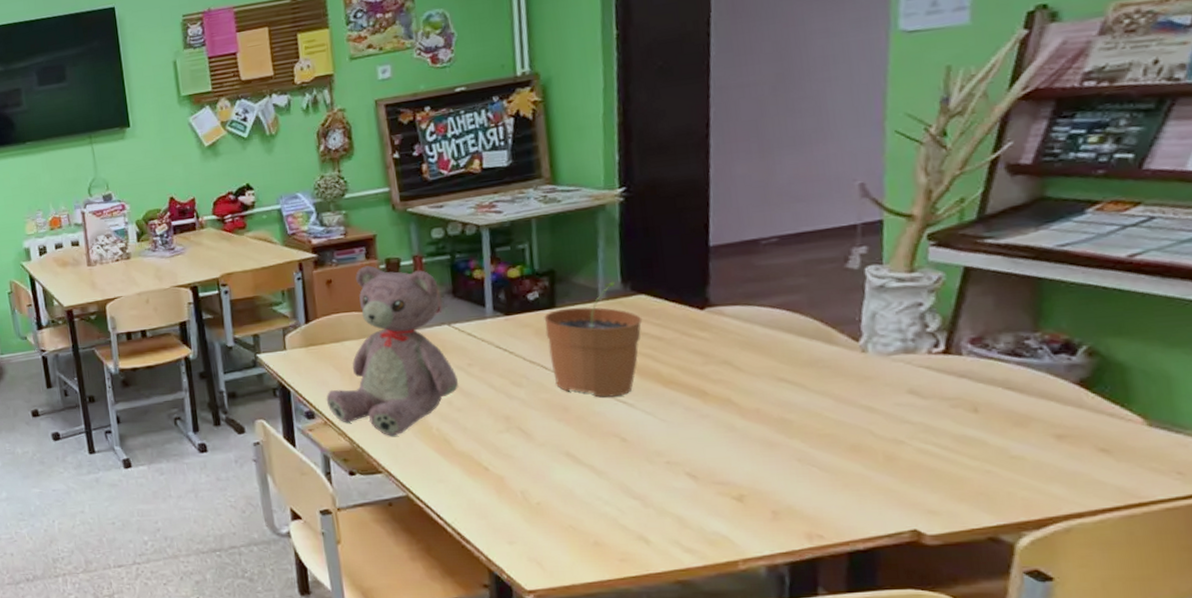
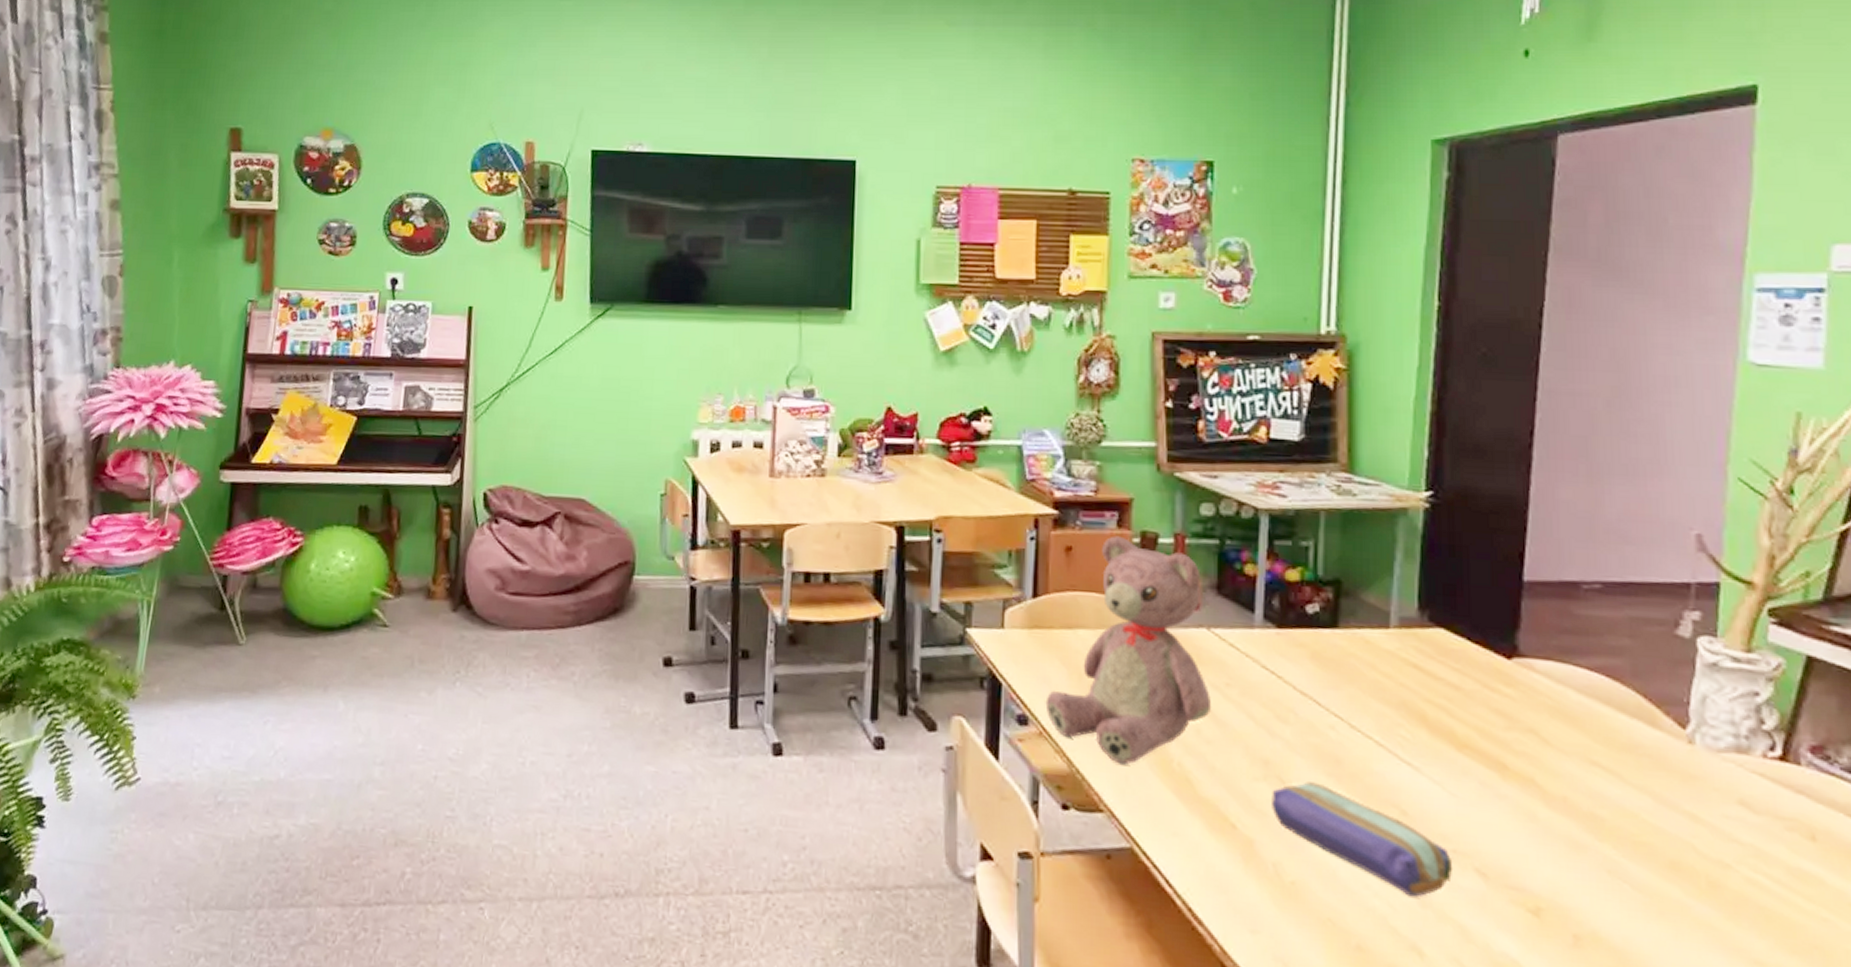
pencil case: none [514,427,668,501] -> present [1272,782,1453,897]
plant pot: present [544,281,643,398] -> none [1323,605,1439,755]

